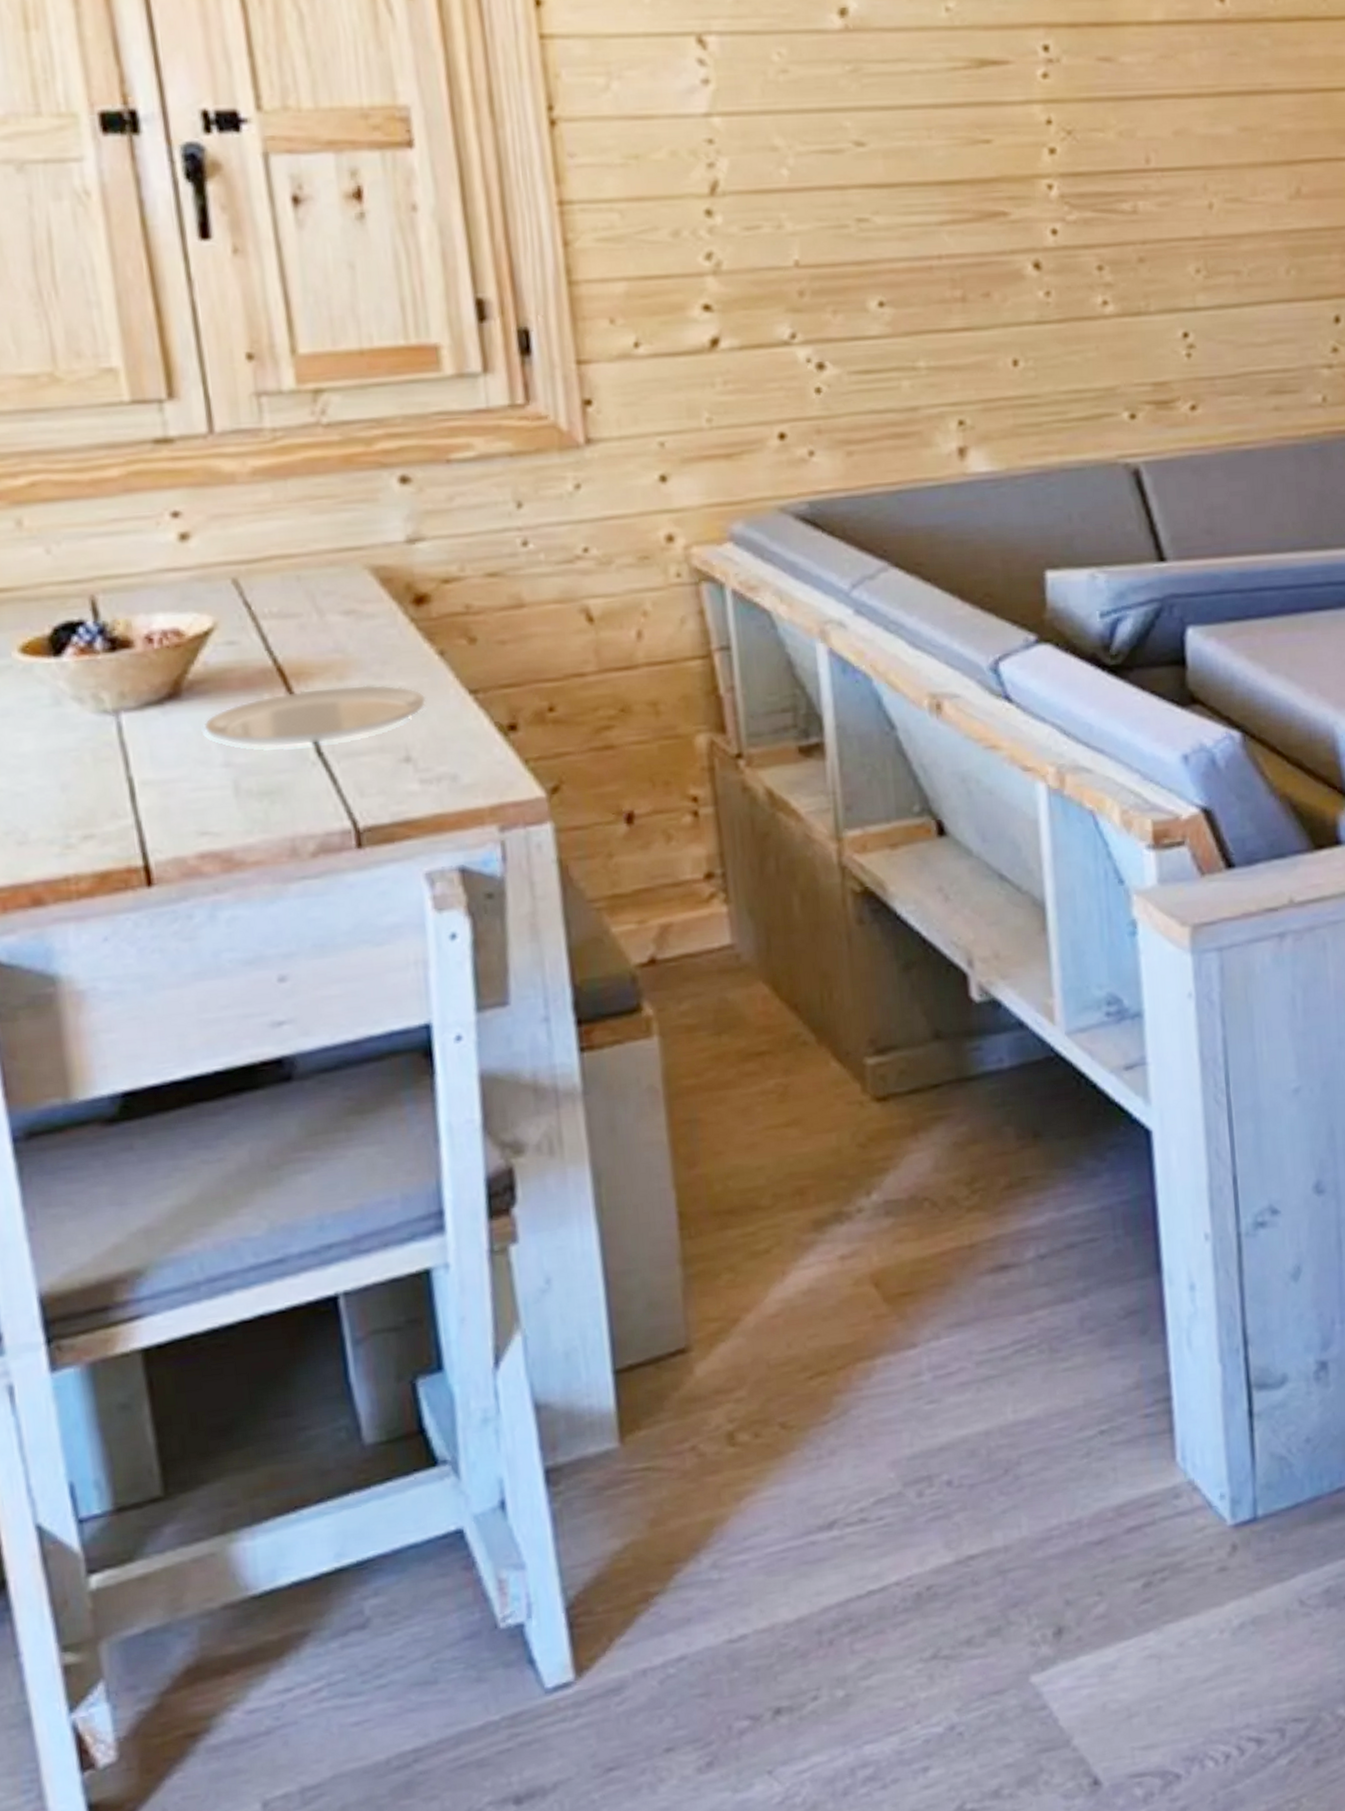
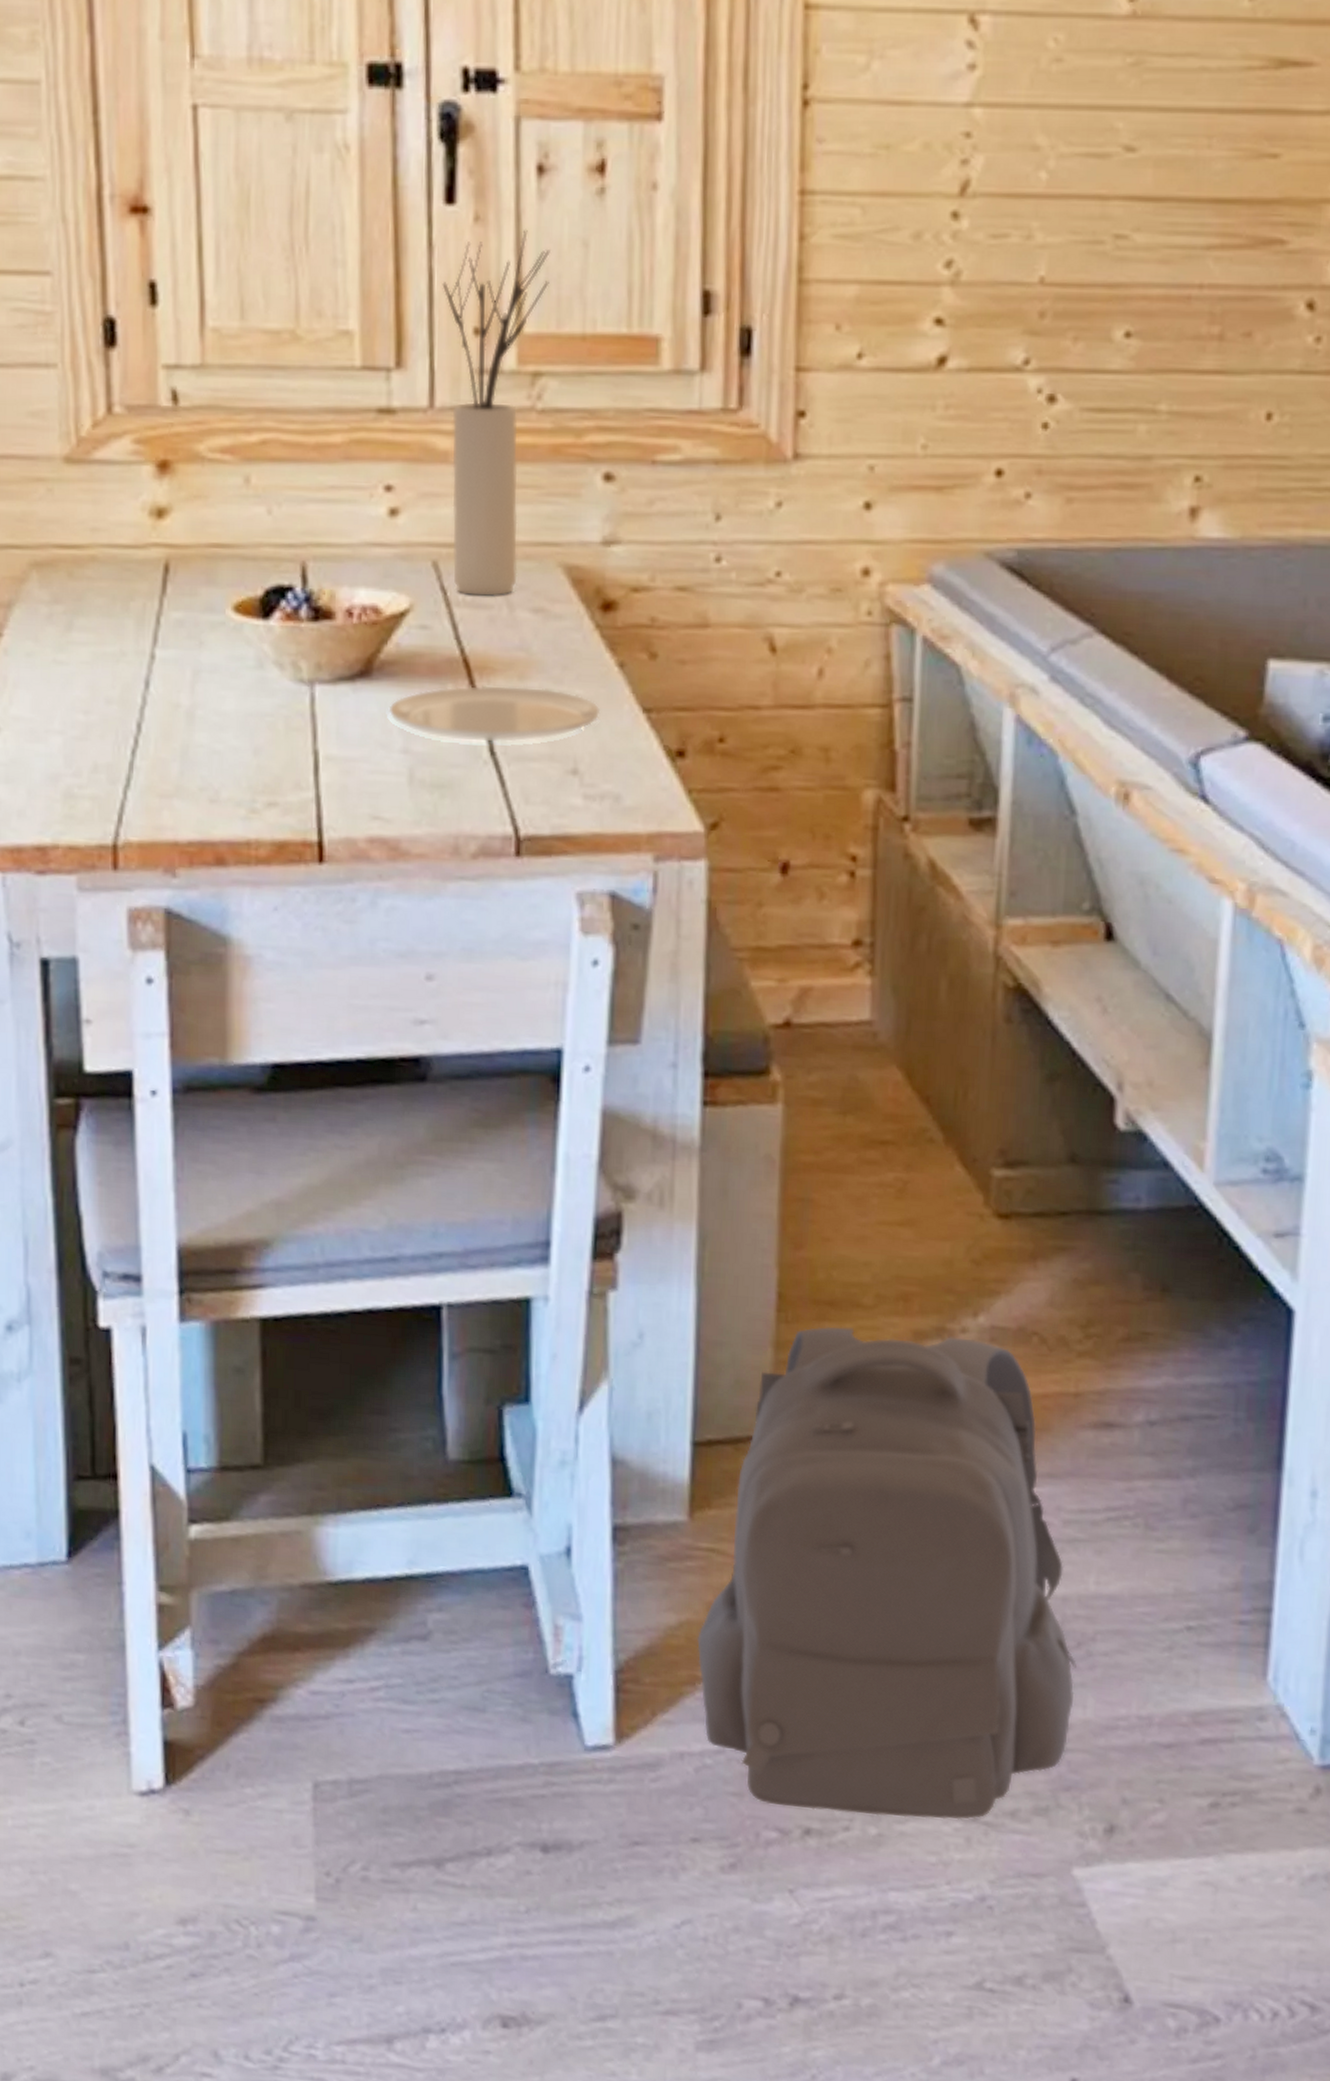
vase: none [207,256,323,607] -> present [442,229,551,596]
backpack: none [644,1216,1010,1696] -> present [697,1326,1077,1820]

